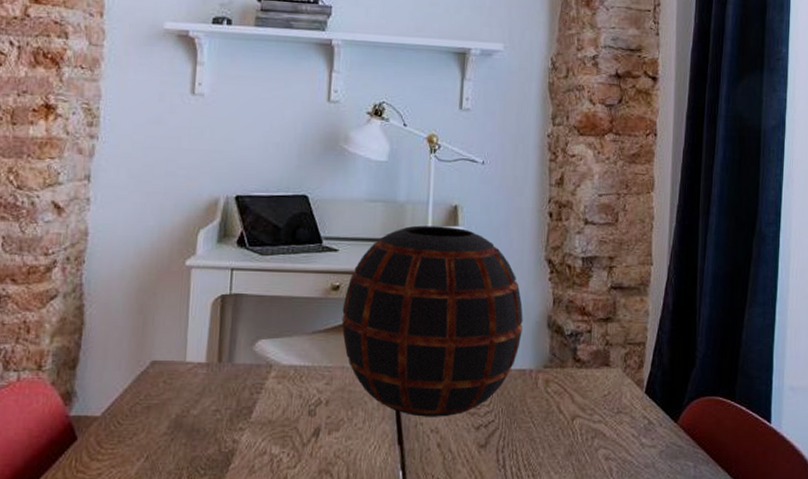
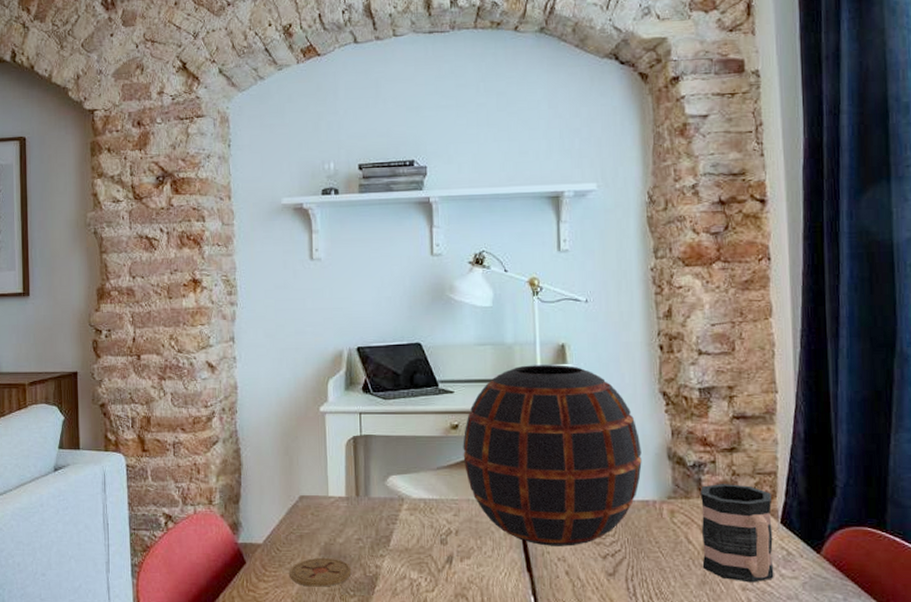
coaster: none [130,431,205,466] -> present [289,557,352,587]
mug: none [570,353,639,452] -> present [700,484,774,583]

